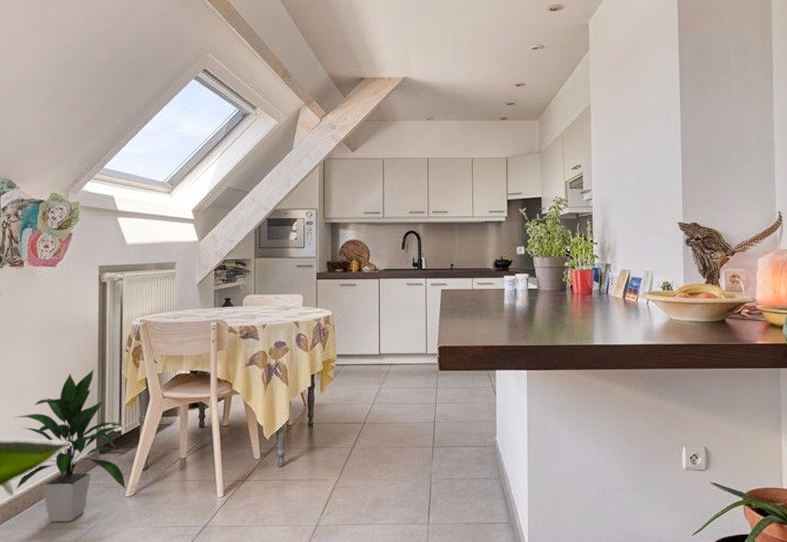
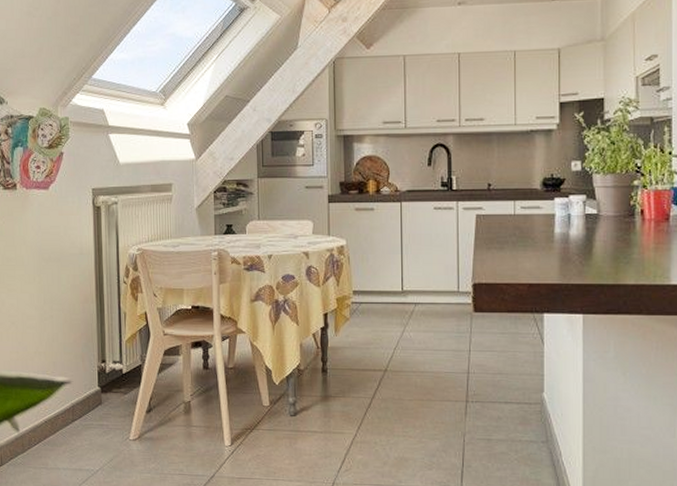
indoor plant: present [15,369,125,522] -> none [16,301,129,462]

